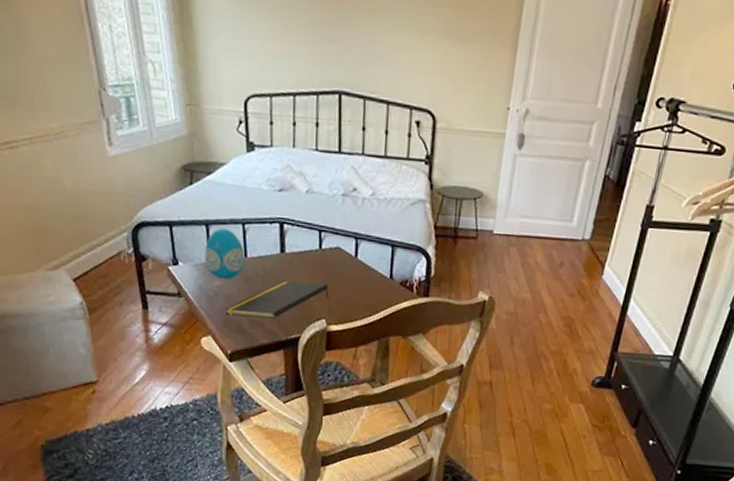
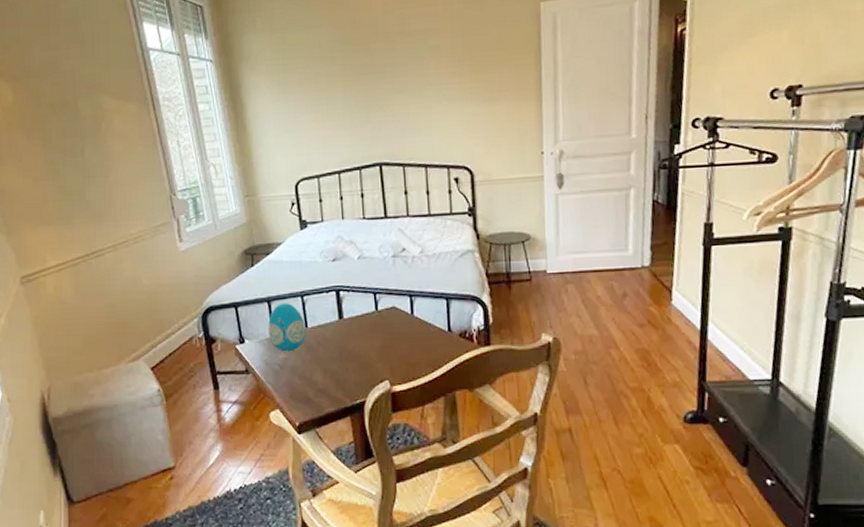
notepad: present [225,281,329,319] -> none [291,344,390,387]

